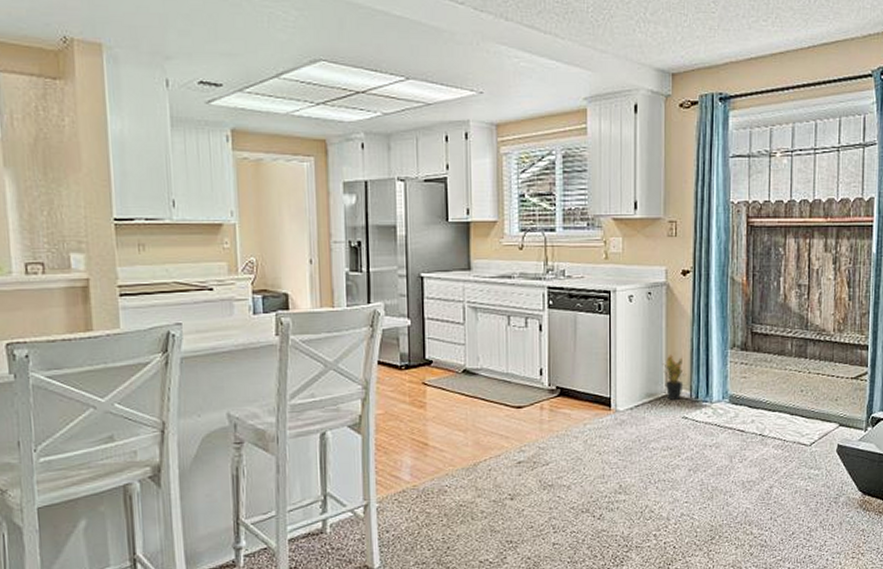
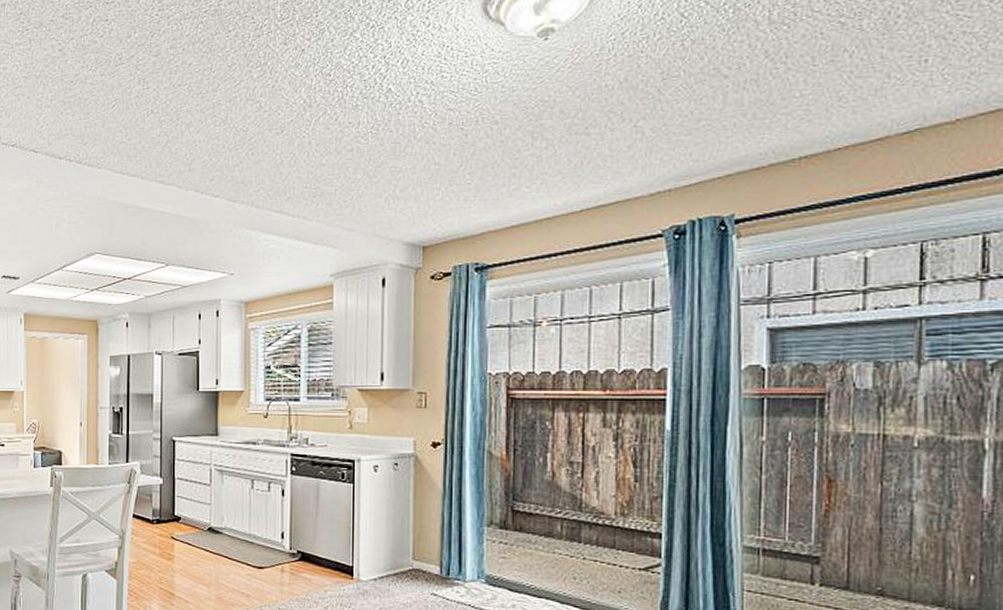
potted plant: present [662,355,686,400] -> none [409,528,436,575]

